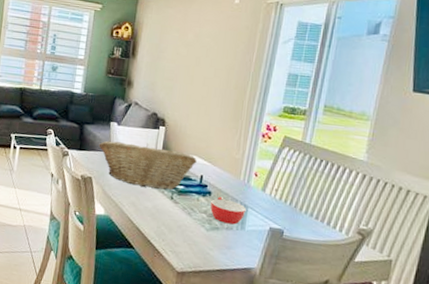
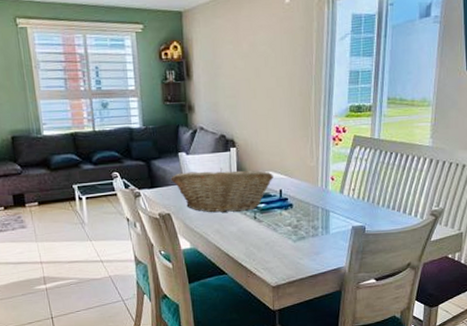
bowl: present [210,196,247,225] -> none [294,206,328,232]

